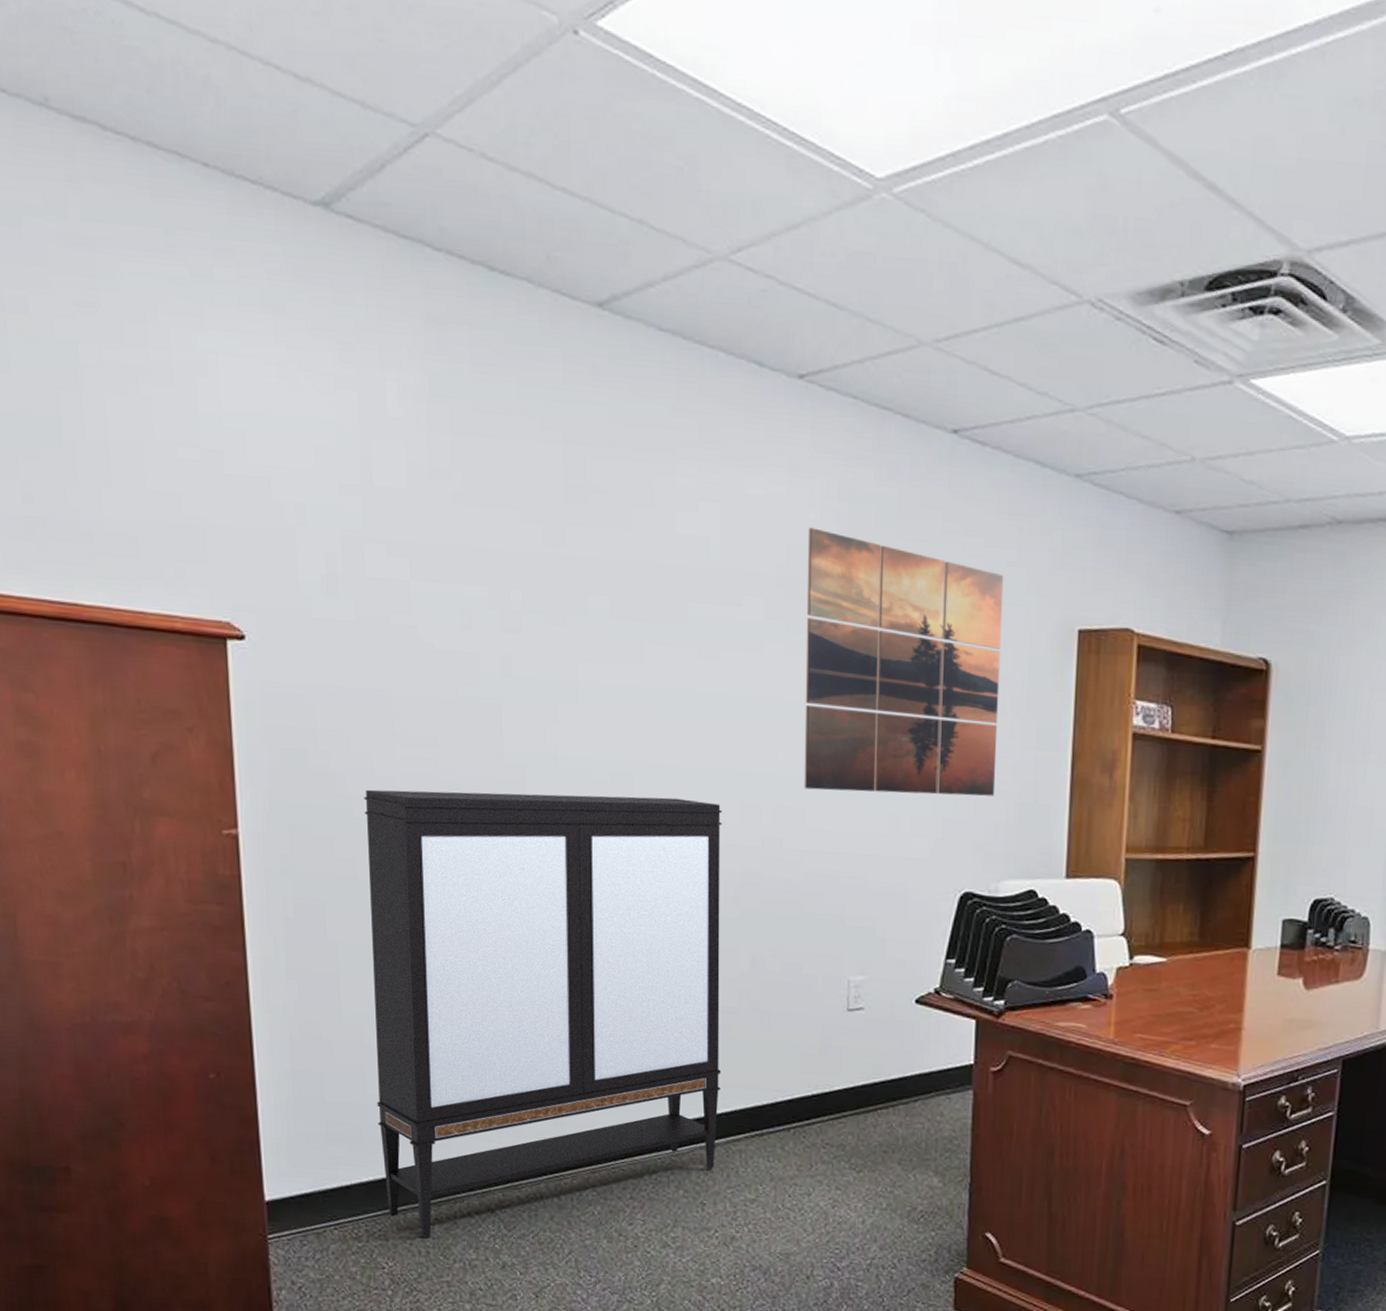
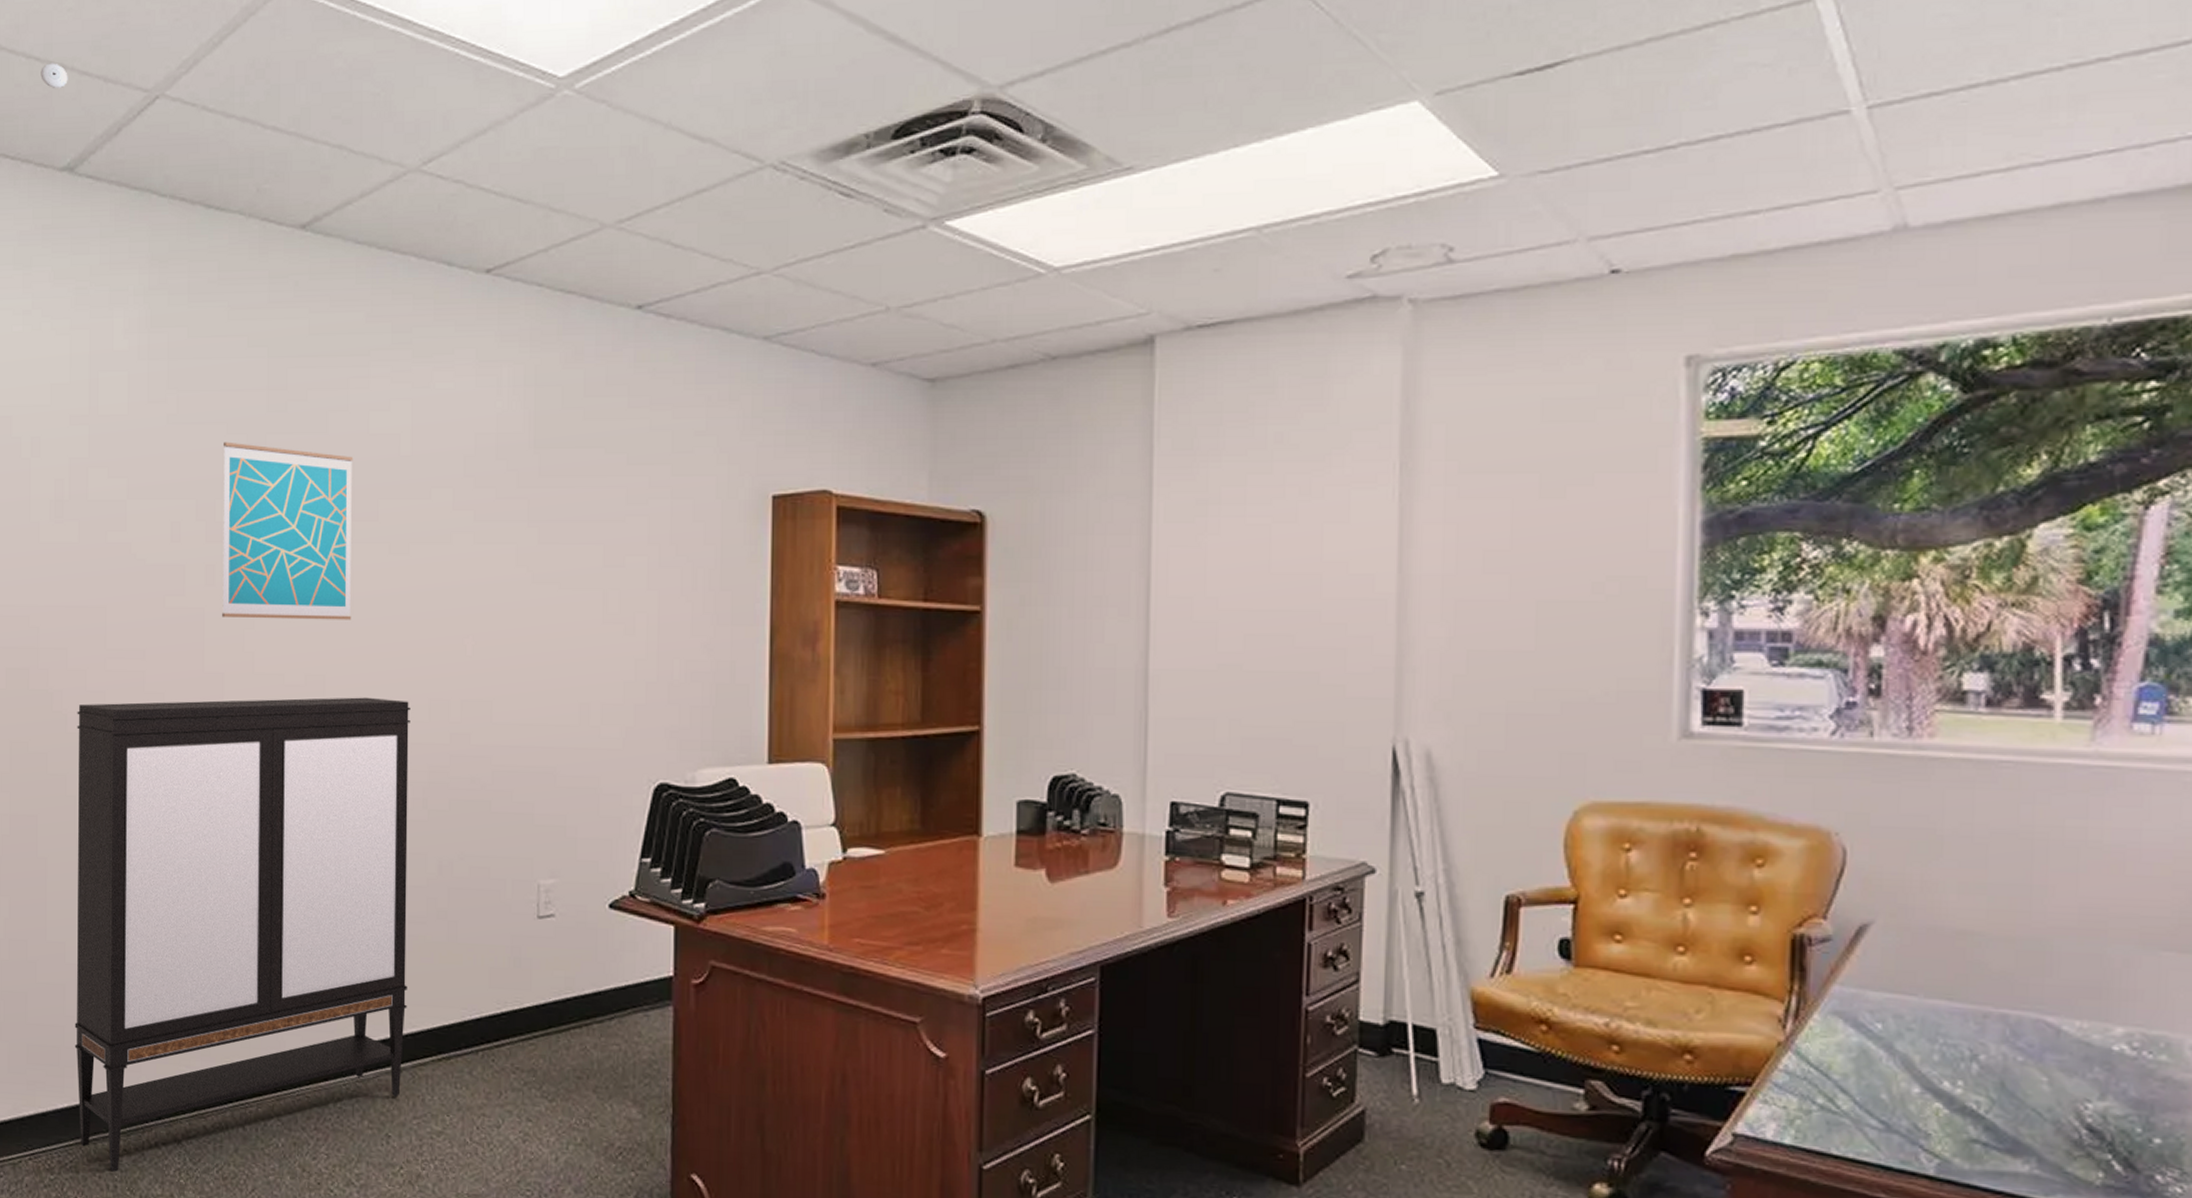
smoke detector: none [282,74,317,107] -> present [41,63,68,88]
wall art: none [517,528,660,722] -> present [222,442,353,620]
wall art: present [804,527,1004,796] -> none [492,415,693,681]

